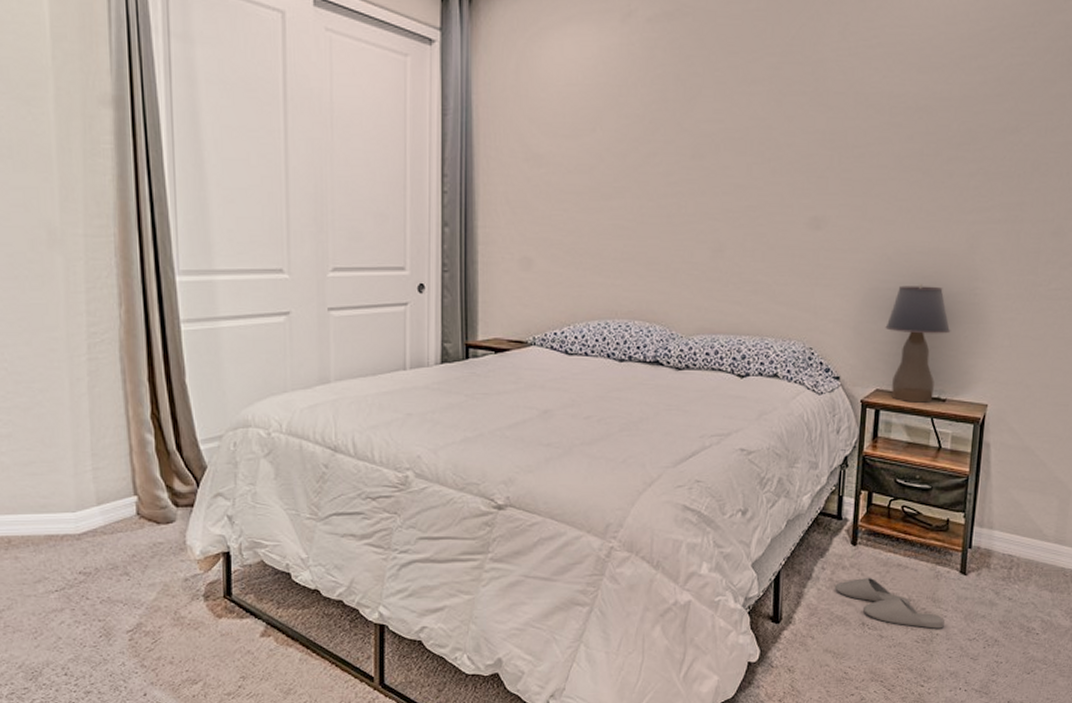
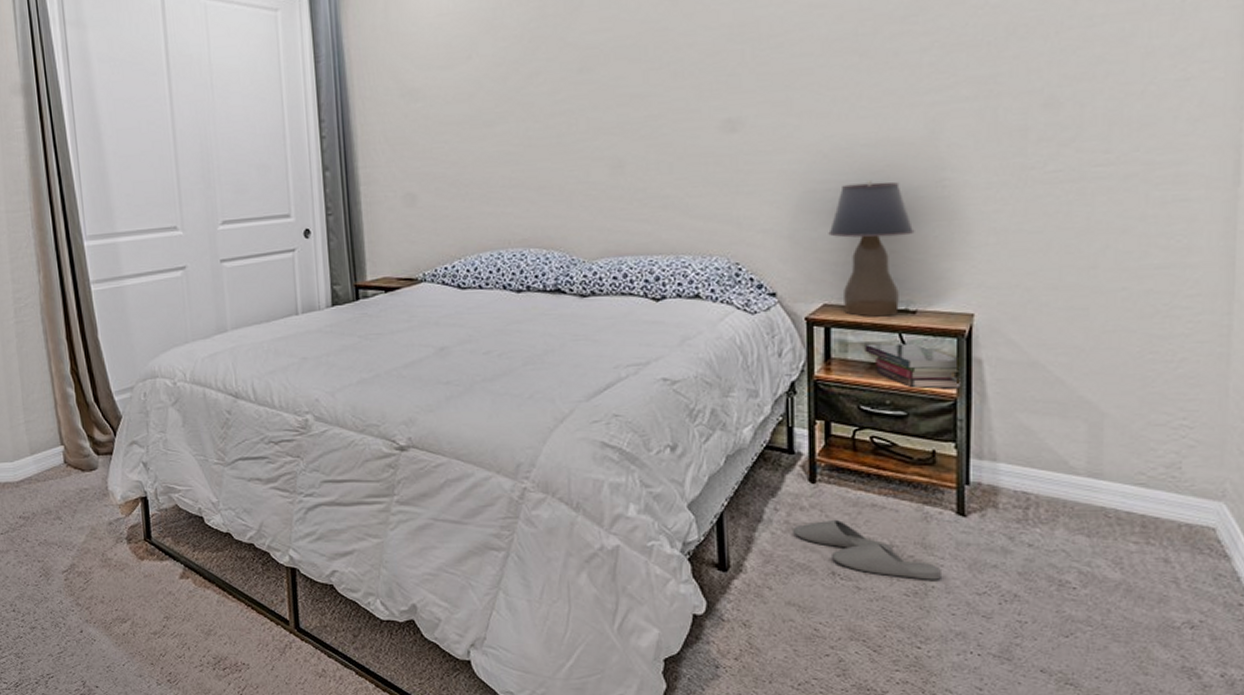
books: none [904,425,974,467] -> present [865,343,963,389]

